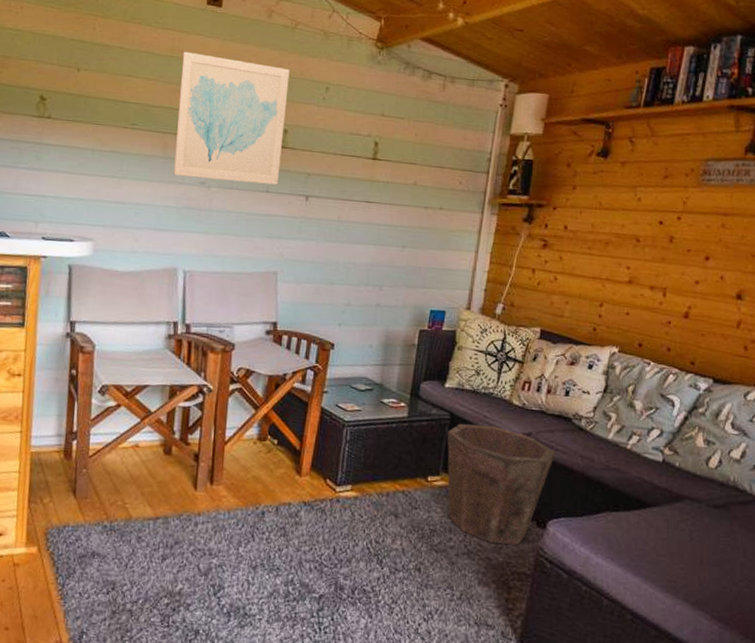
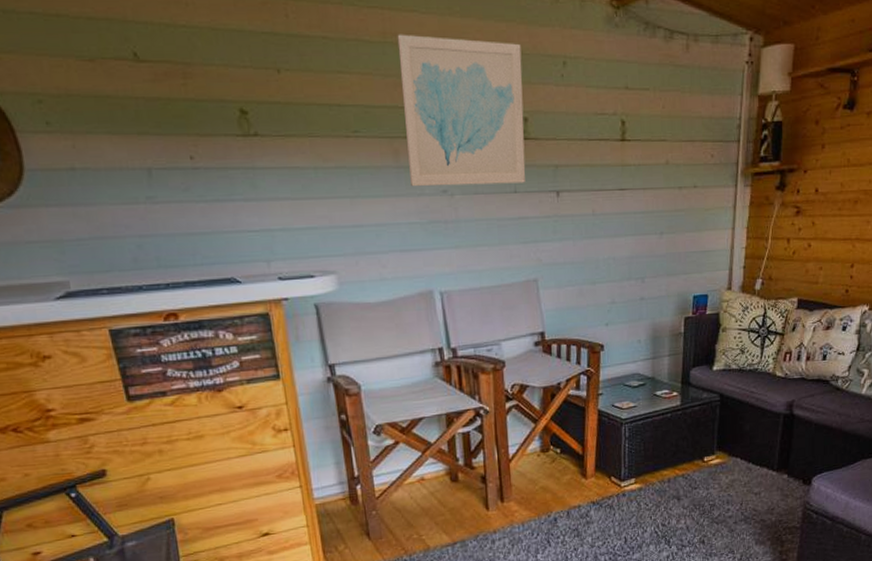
waste bin: present [447,423,556,545] -> none [719,399,817,507]

